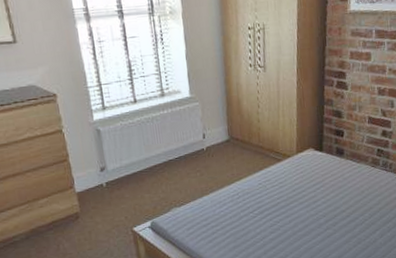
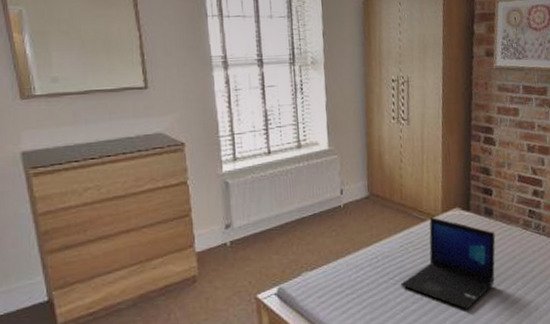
laptop: none [259,157,346,238] -> present [400,217,496,310]

